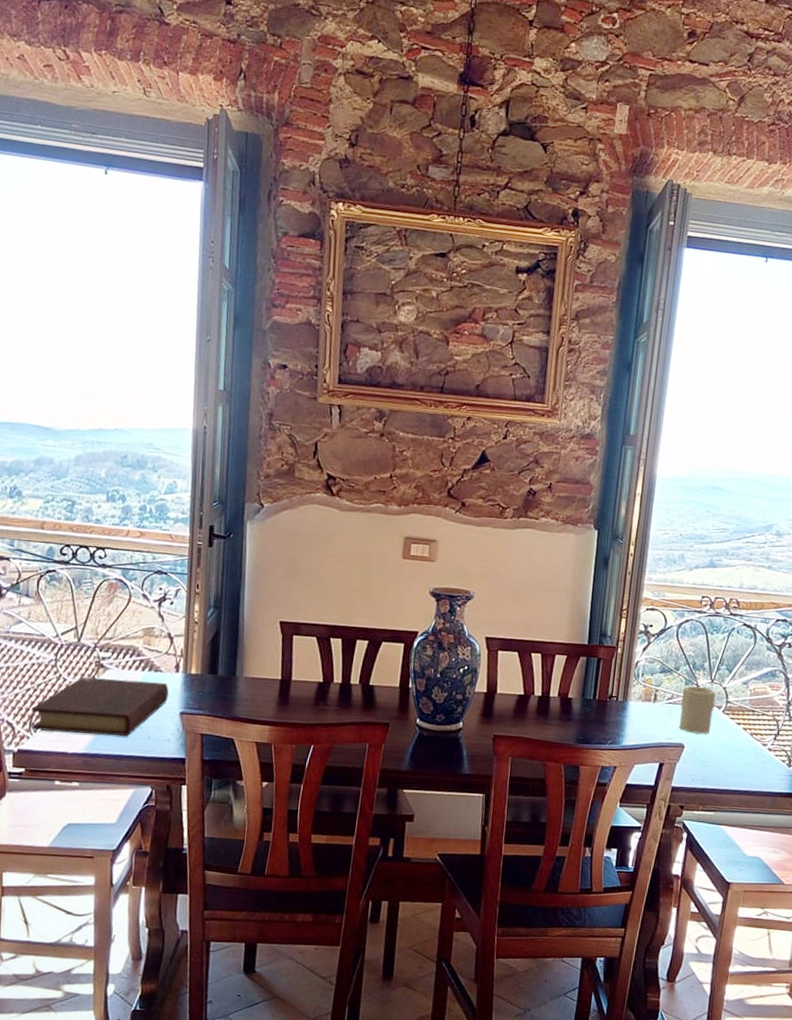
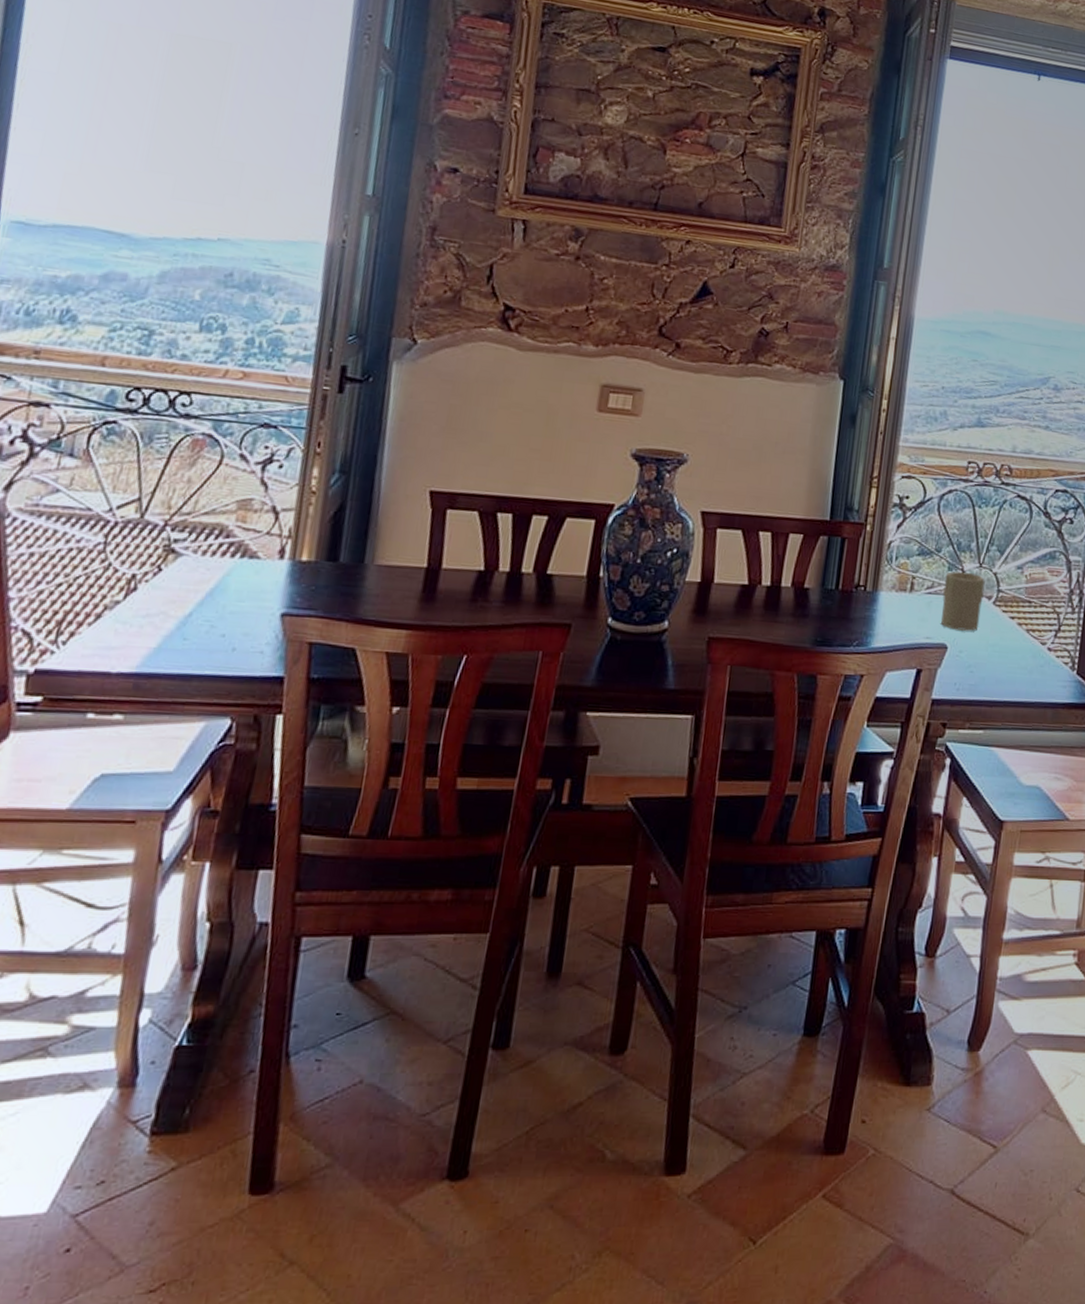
book: present [31,677,169,736] -> none [59,566,268,648]

